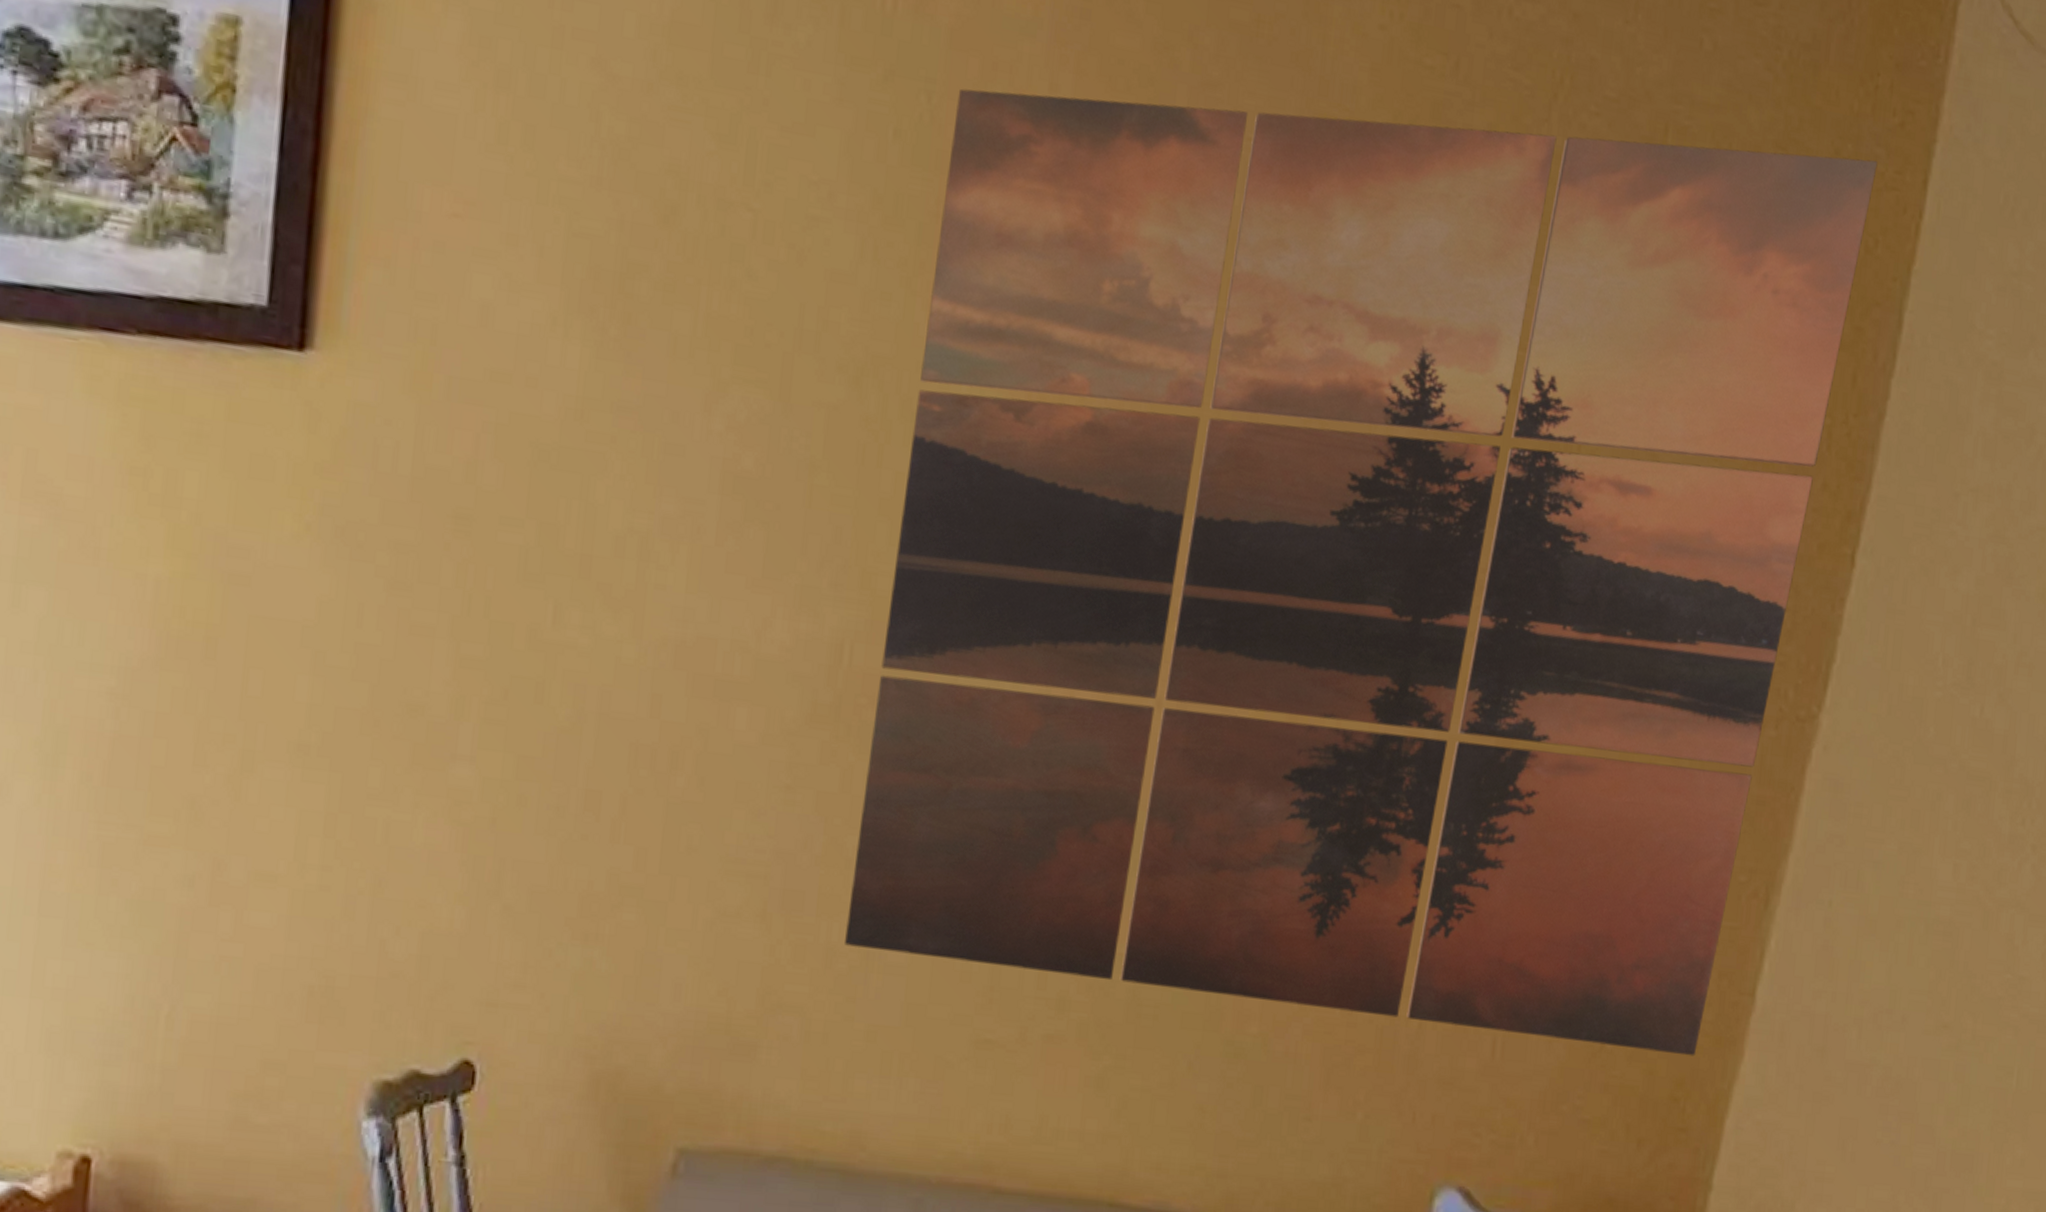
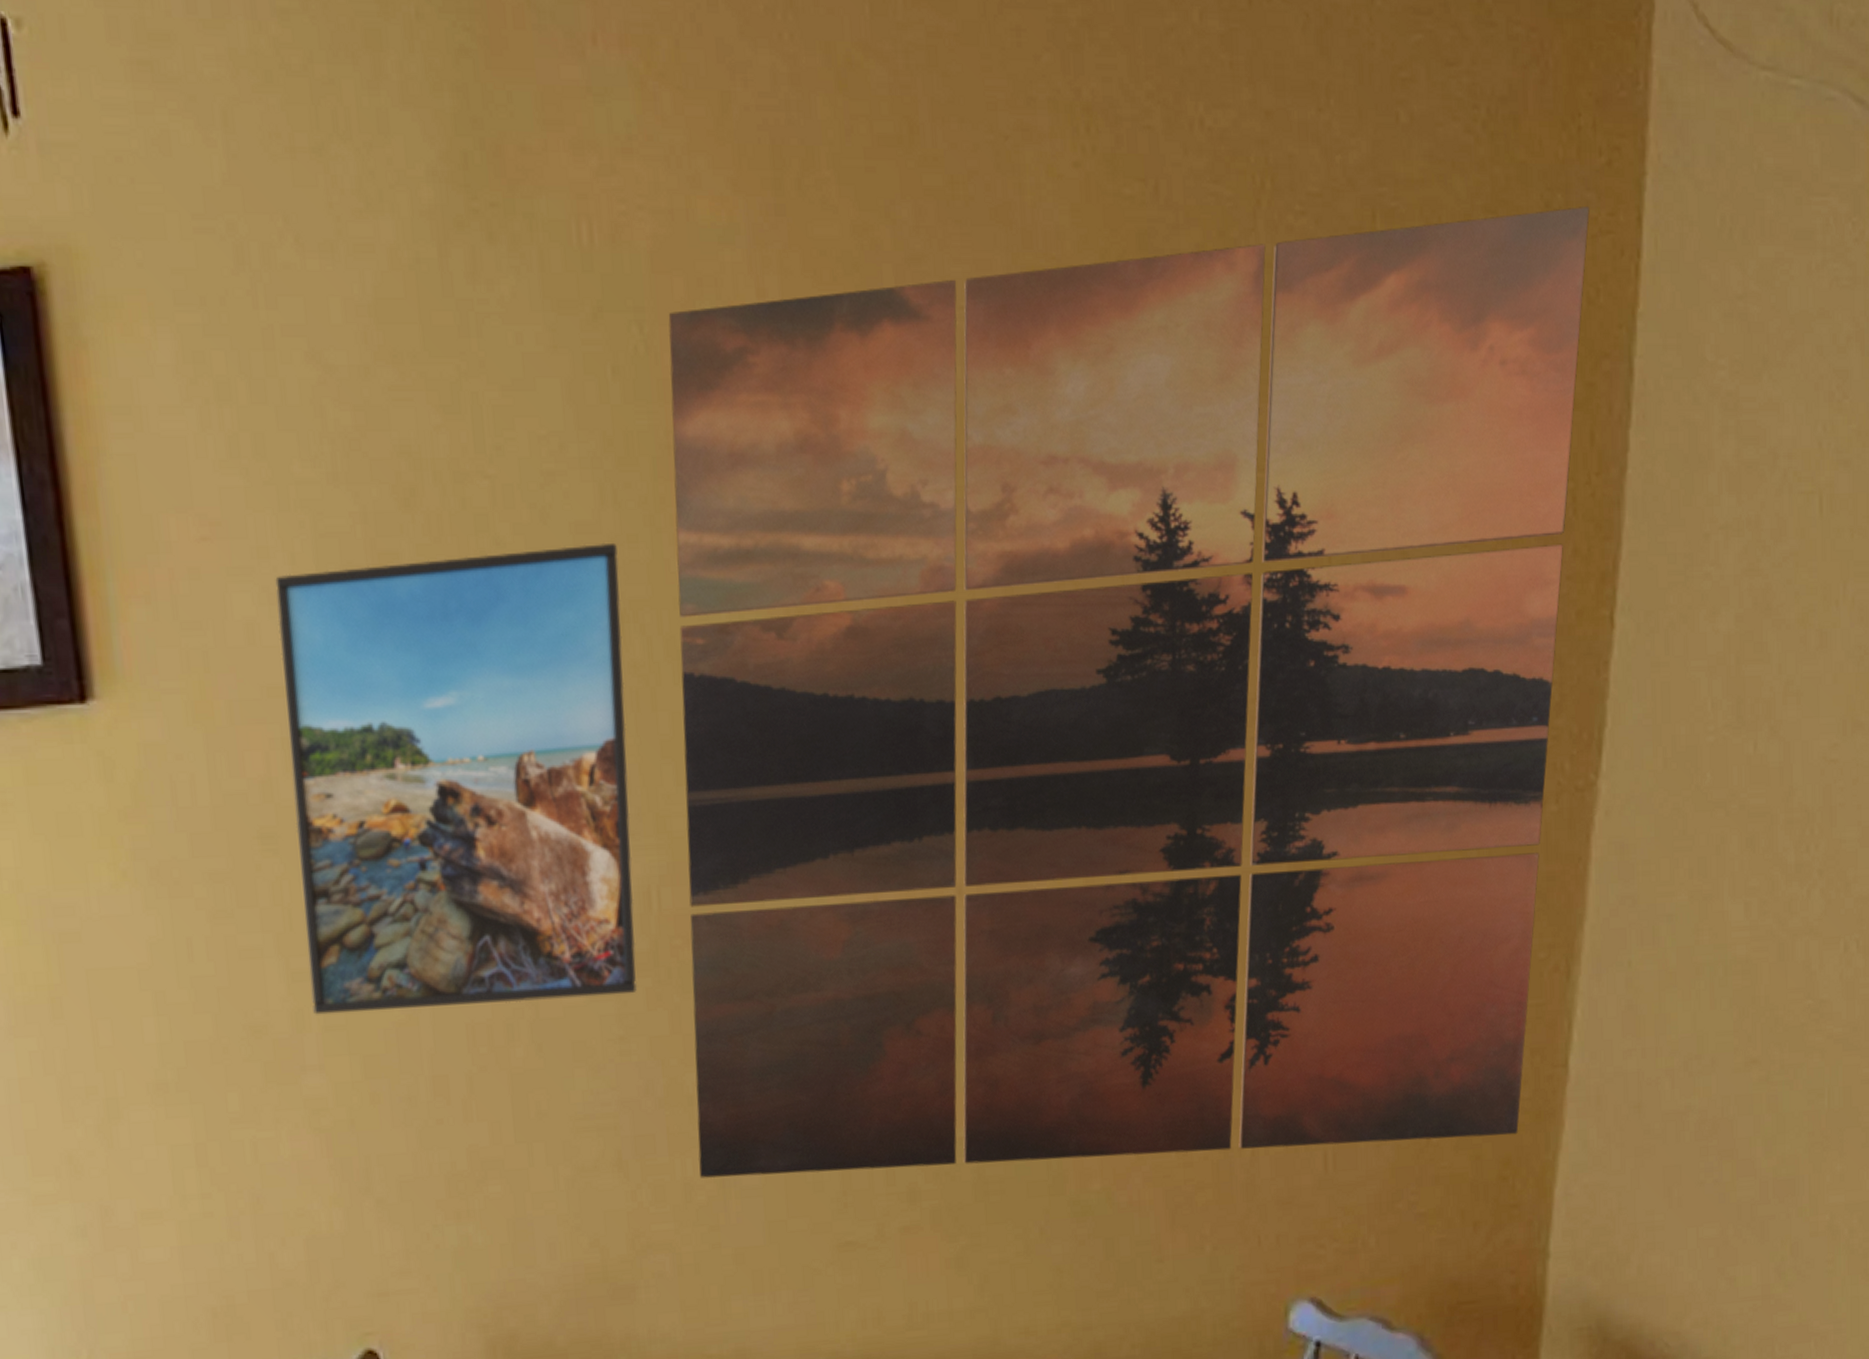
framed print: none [475,265,869,745] -> present [275,542,638,1015]

